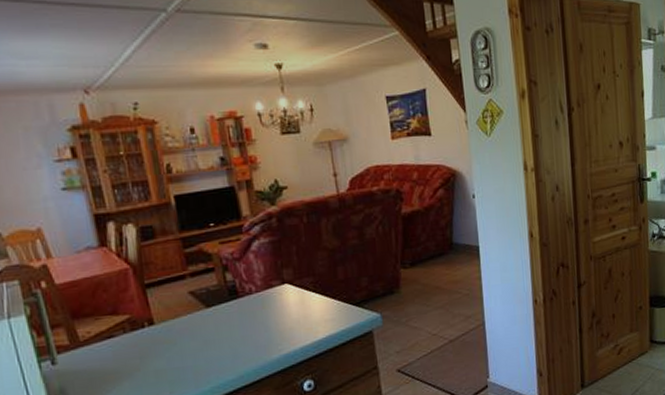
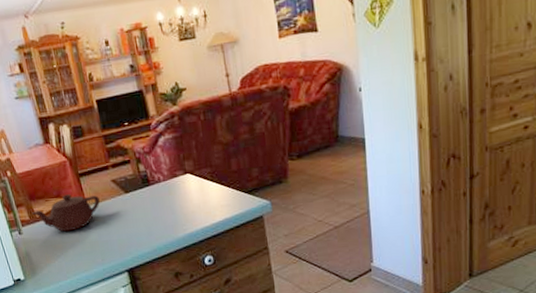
teapot: none [74,310,172,359] -> present [32,194,100,232]

